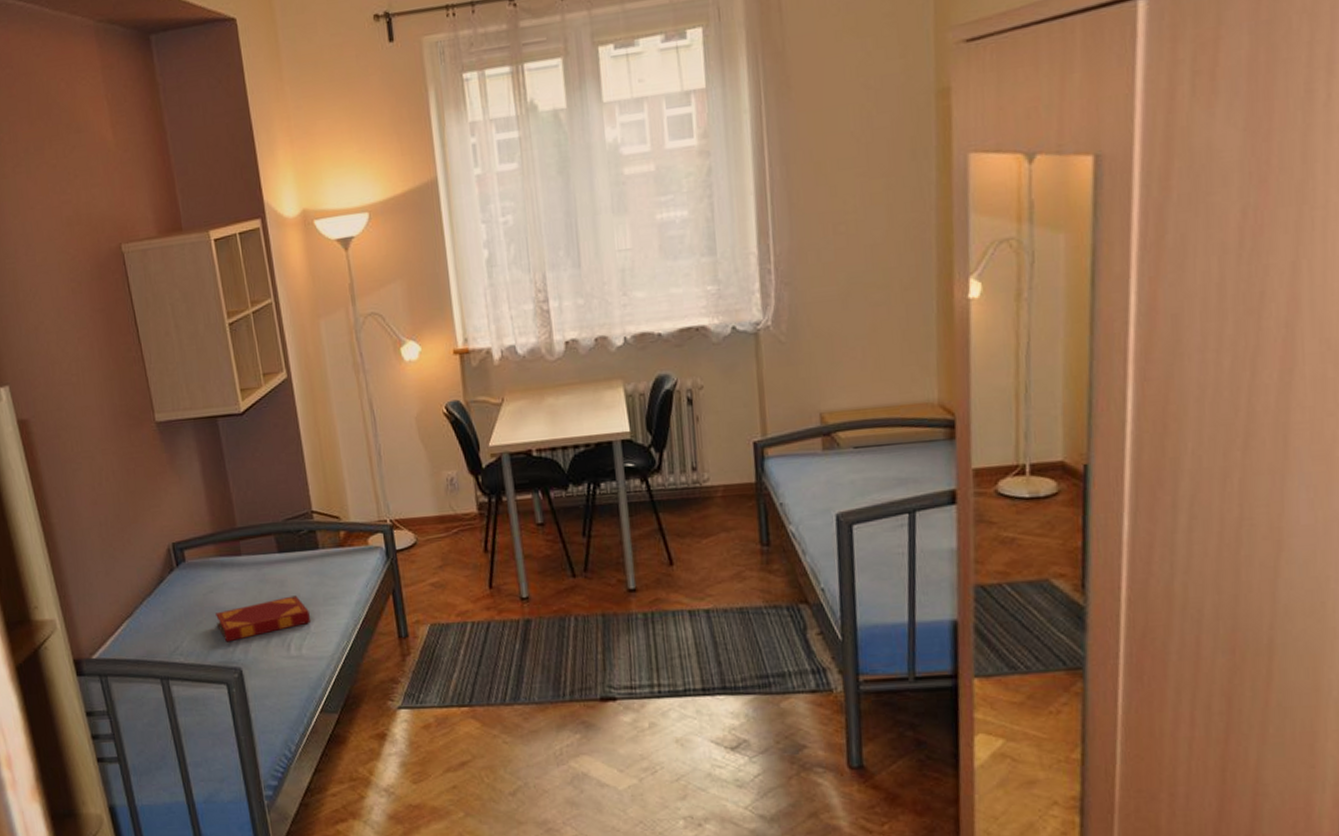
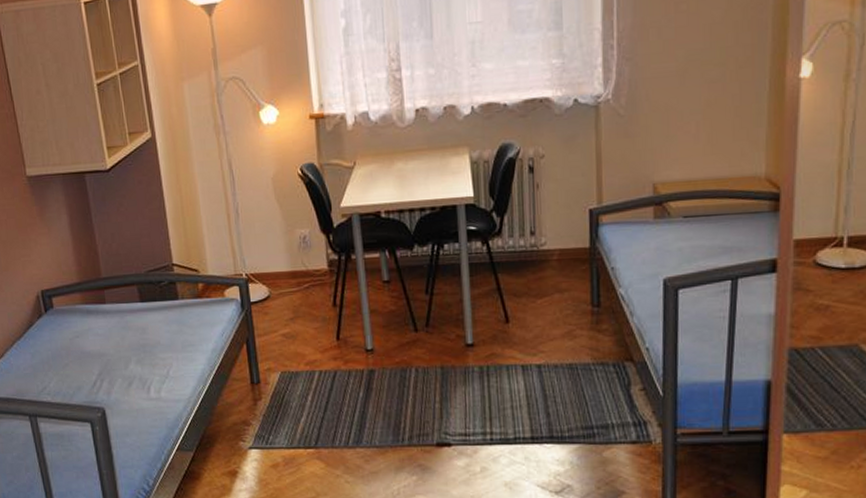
hardback book: present [216,595,311,642] -> none [81,342,170,384]

